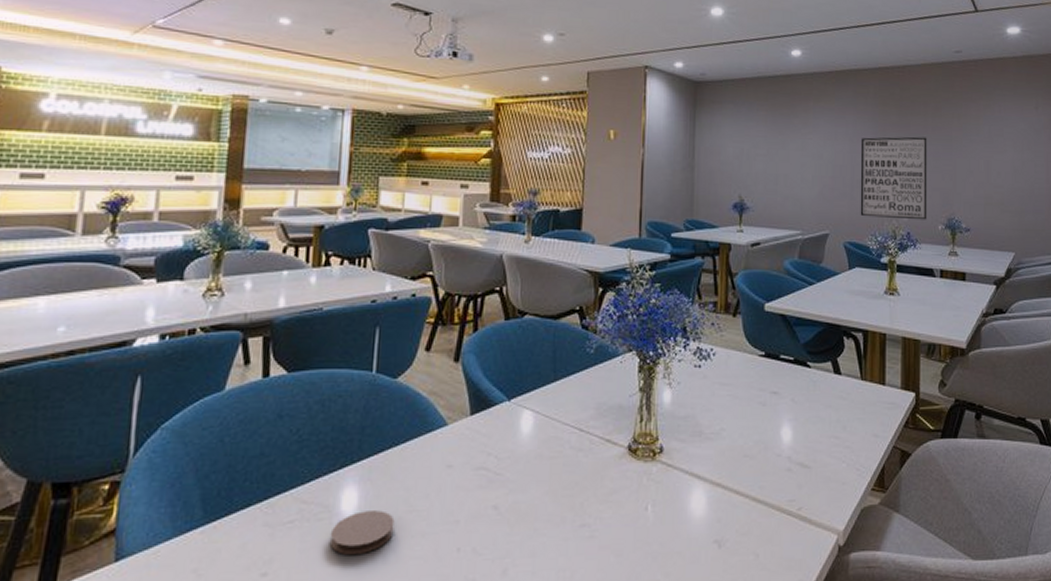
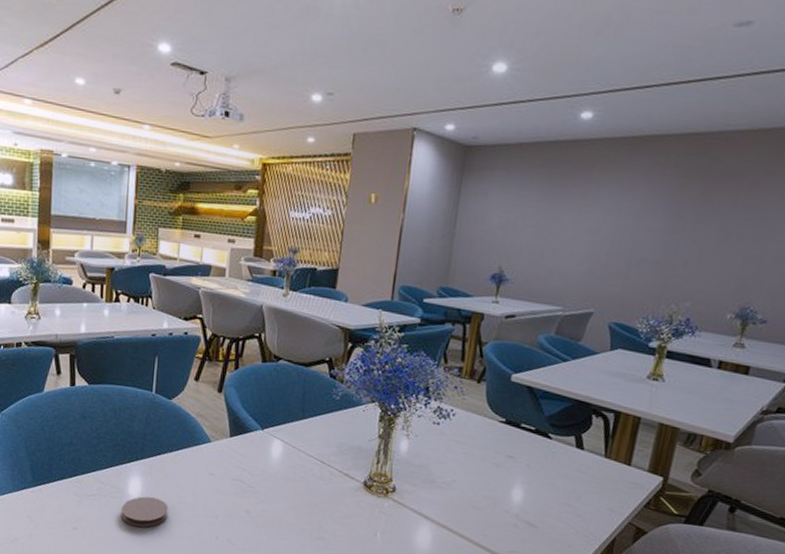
wall art: present [860,136,927,220] -> none [633,213,734,307]

